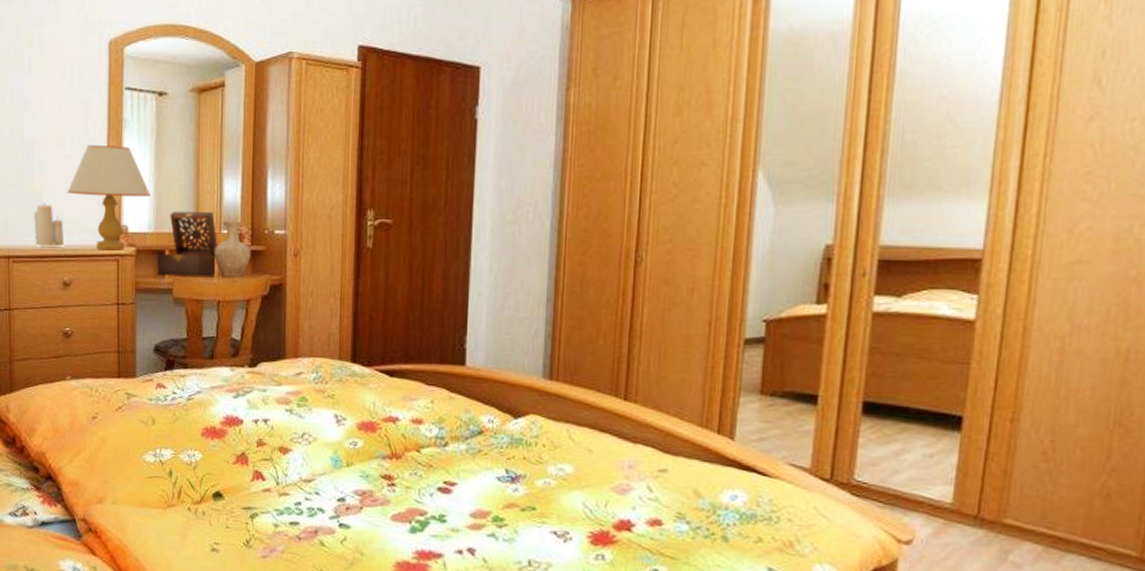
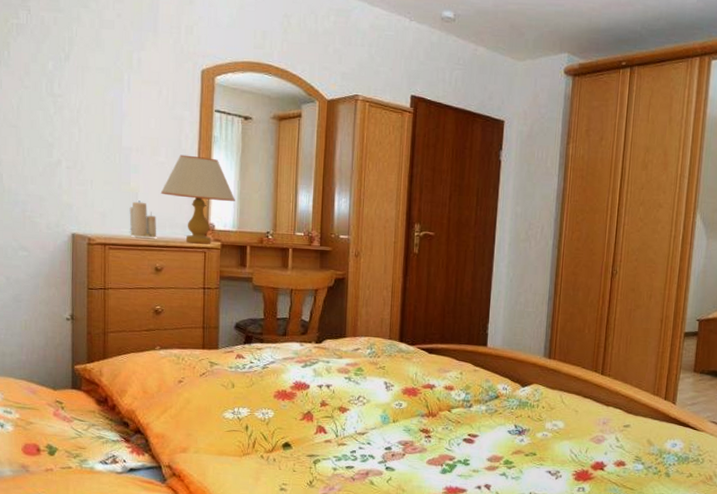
jewelry box: present [157,211,218,276] -> none [239,214,292,269]
vase: present [213,221,251,278] -> none [288,225,320,272]

